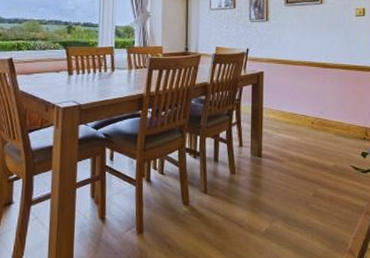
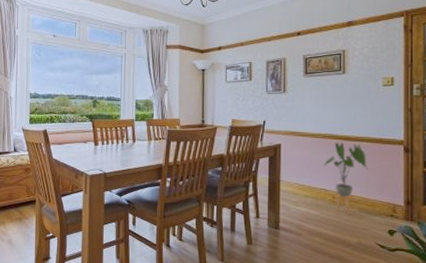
house plant: none [303,69,343,139] -> present [323,142,368,214]

